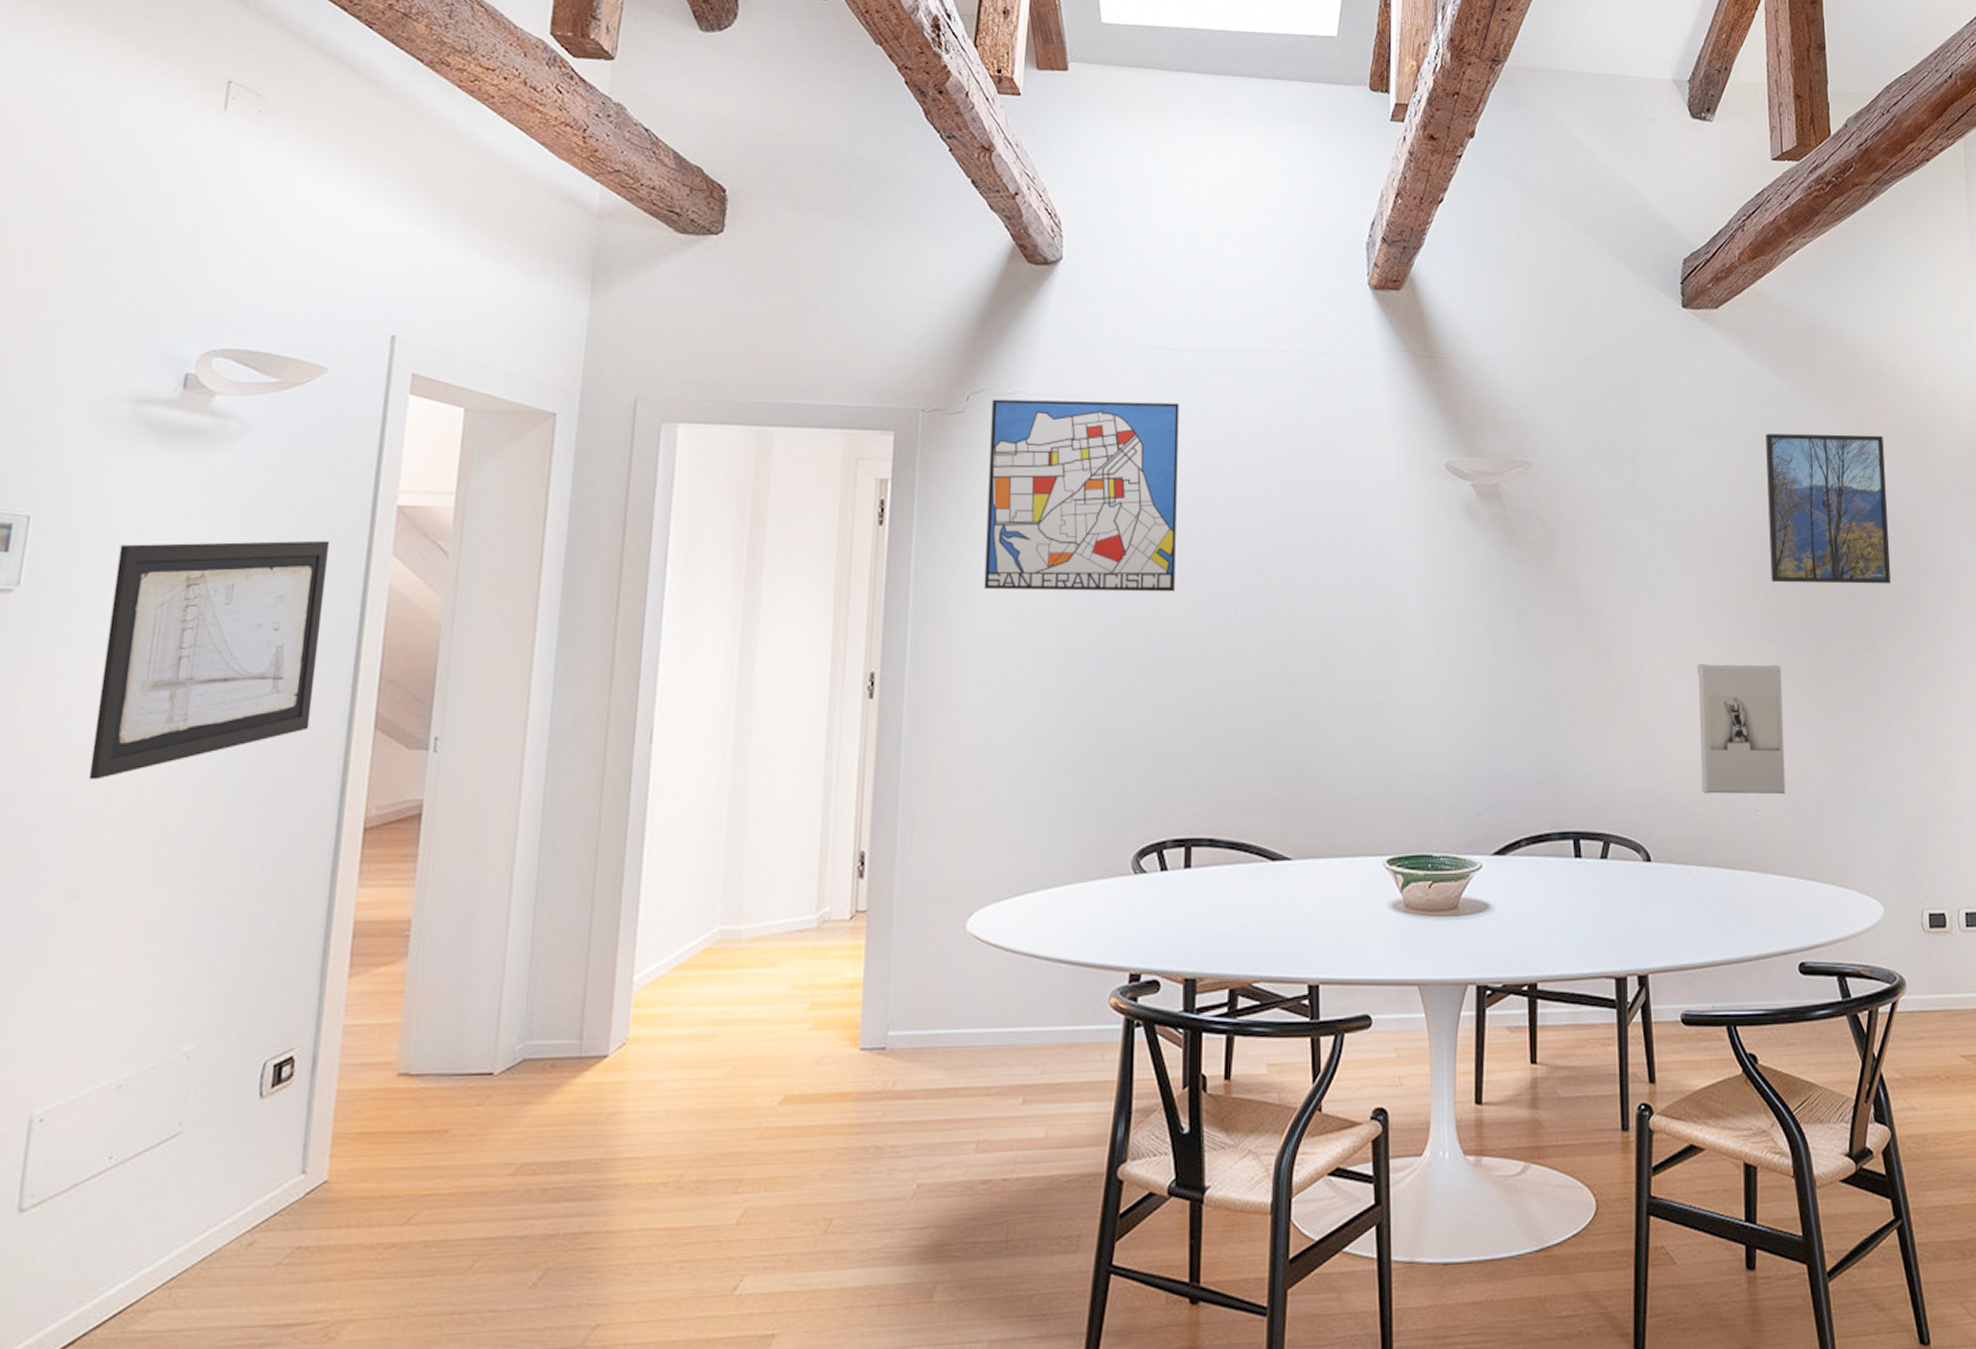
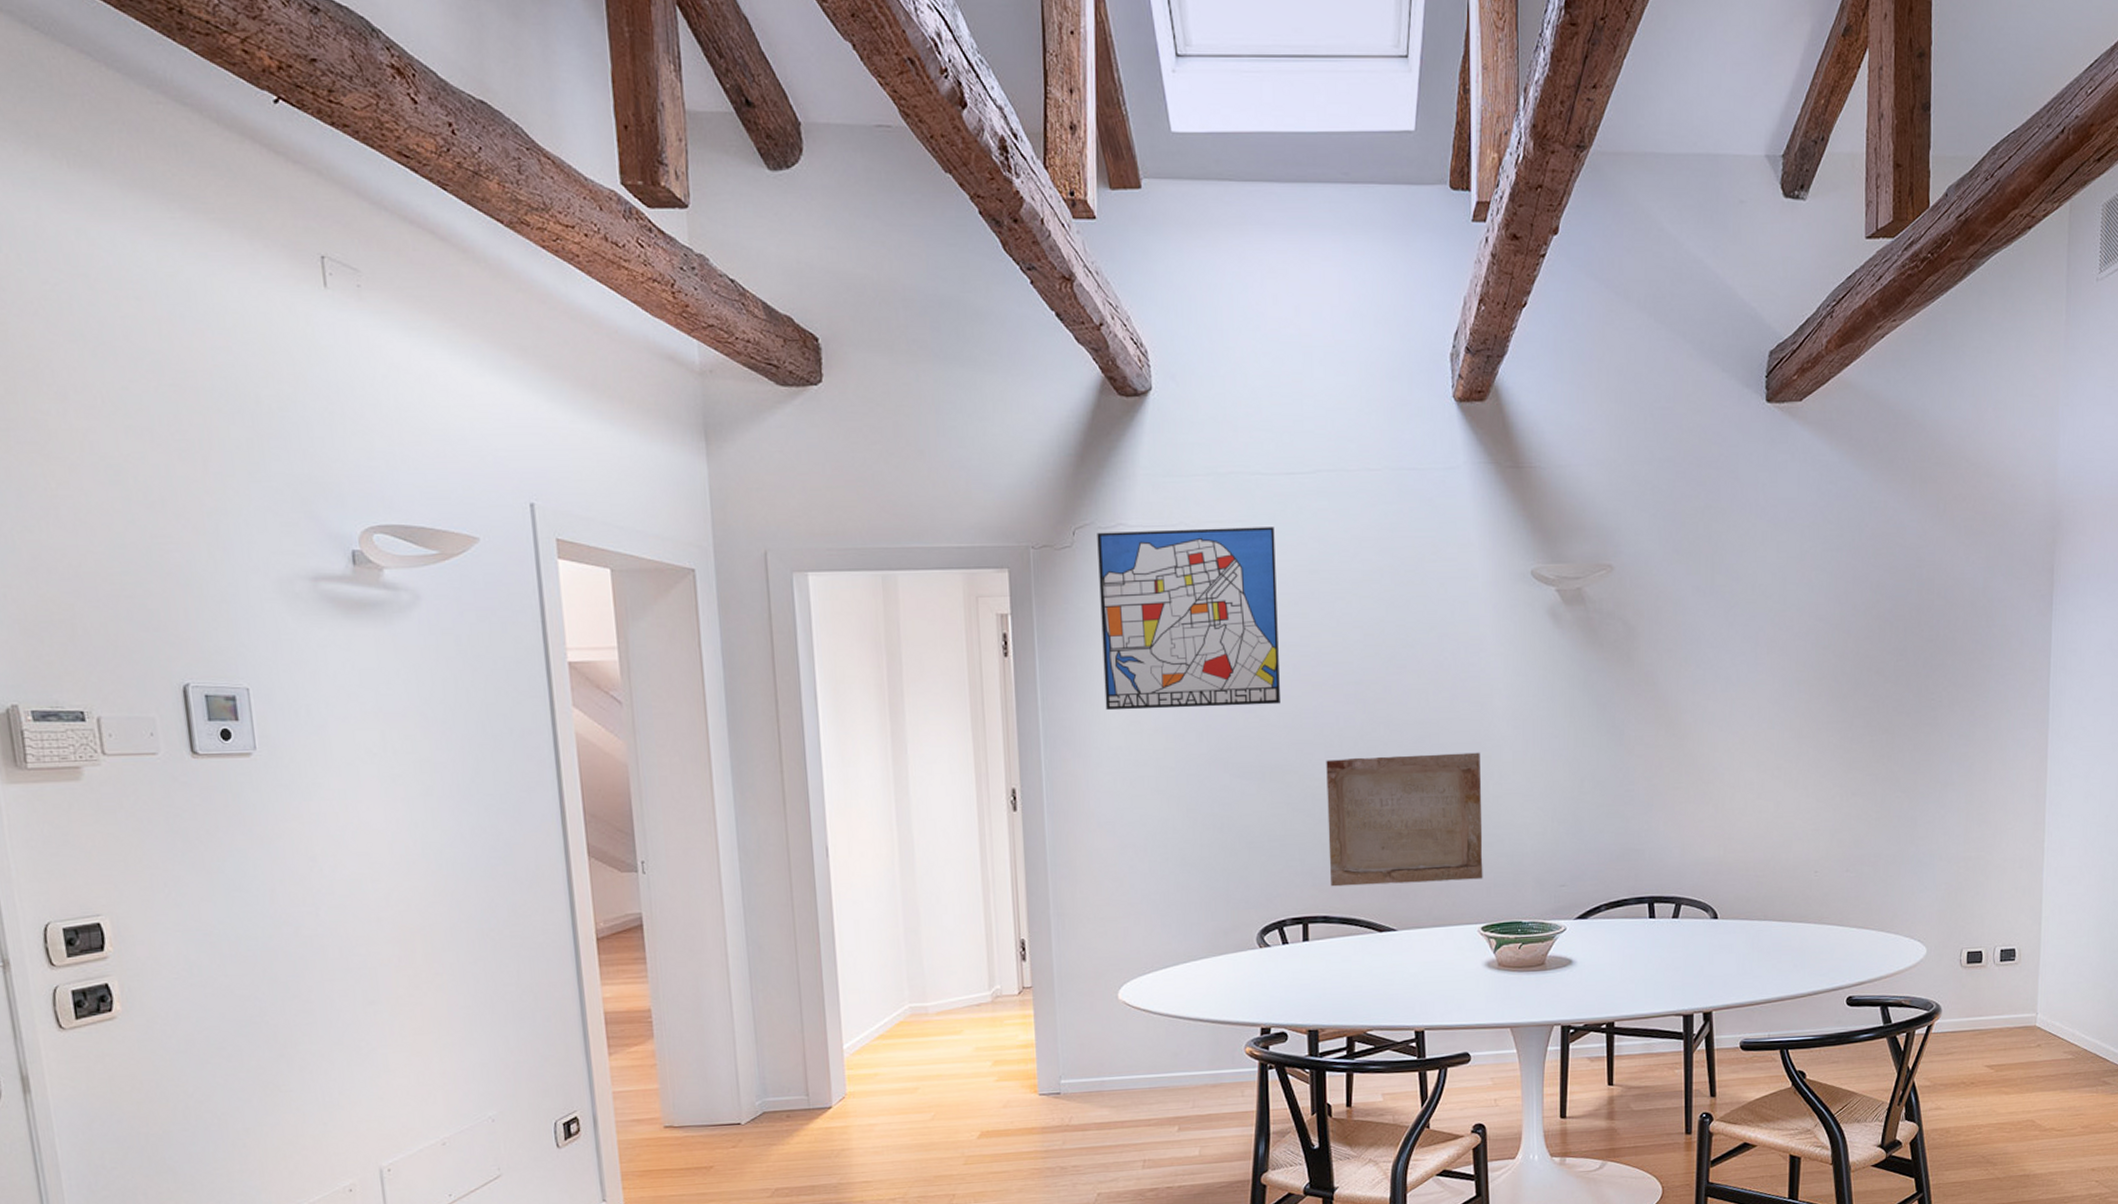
wall art: present [88,540,330,780] -> none [334,696,533,909]
stone plaque: none [1218,655,1390,804] -> present [1326,752,1483,887]
wall sculpture: present [1697,664,1786,795] -> none [1766,742,1846,859]
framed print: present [1766,433,1892,584] -> none [1841,520,1960,667]

